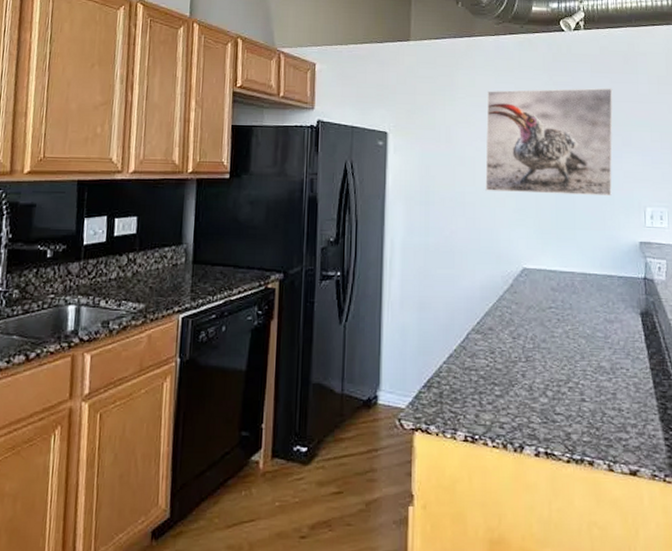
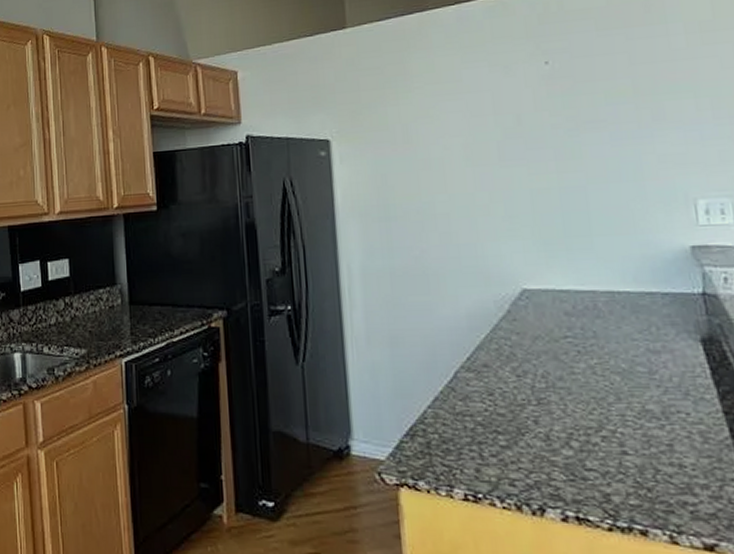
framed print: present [485,88,613,197] -> none [452,47,642,198]

